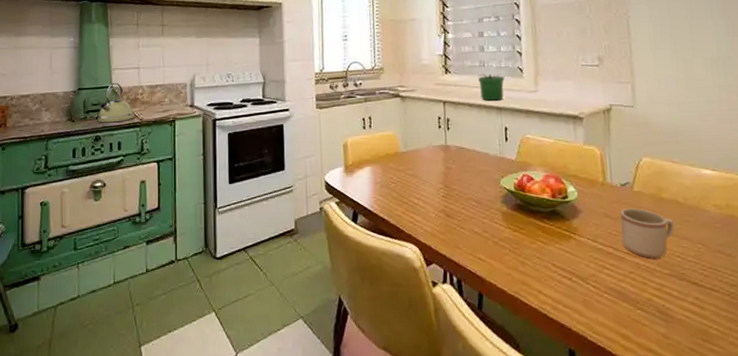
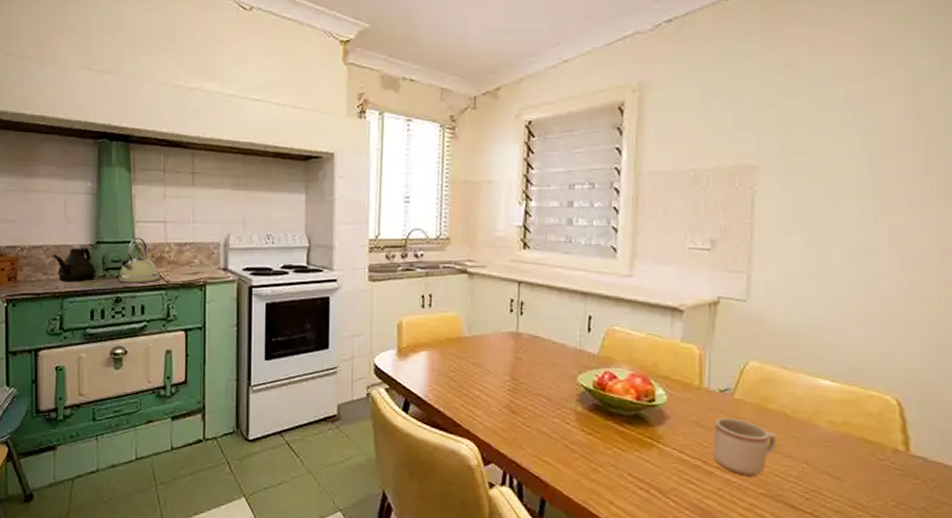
teapot: none [38,93,78,125] -> present [52,247,96,282]
planter: present [478,73,508,101] -> none [562,251,598,284]

